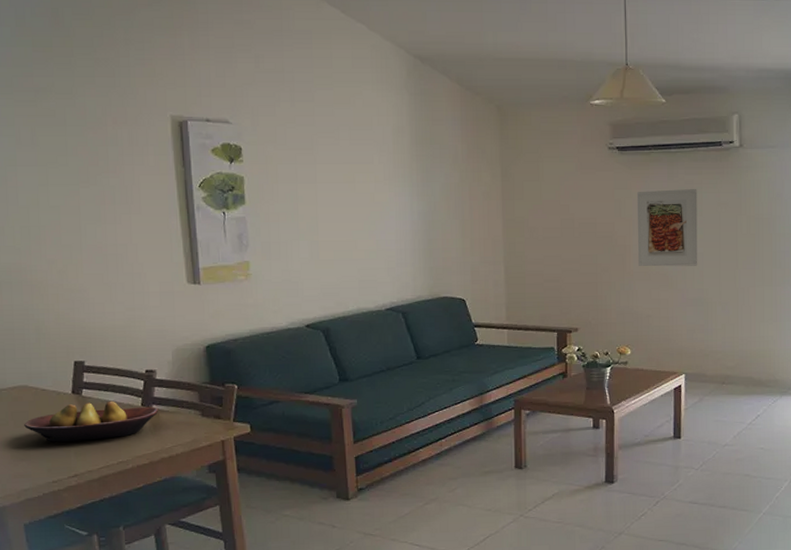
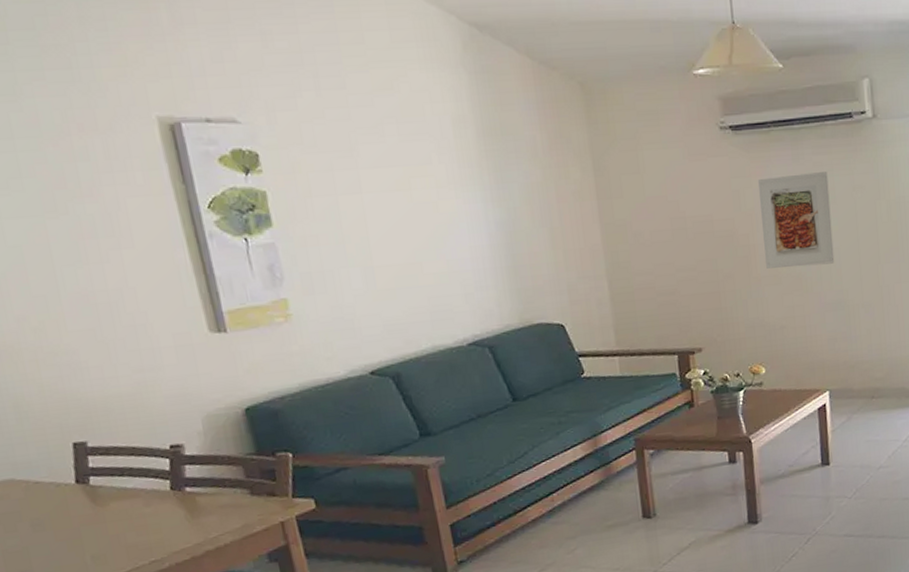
fruit bowl: present [24,400,158,442] -> none [17,487,194,547]

